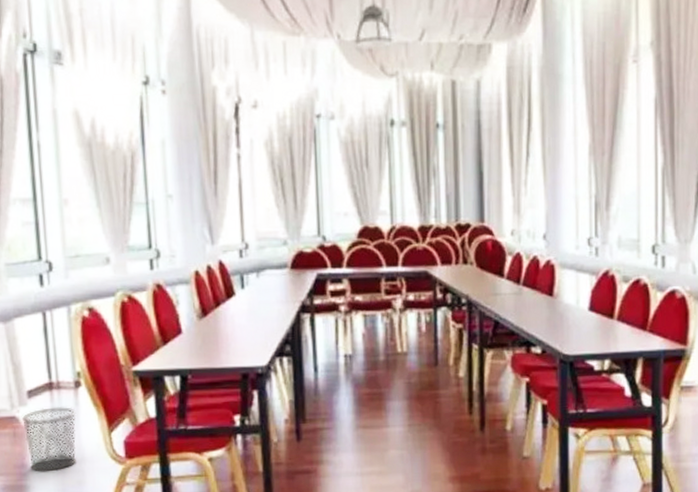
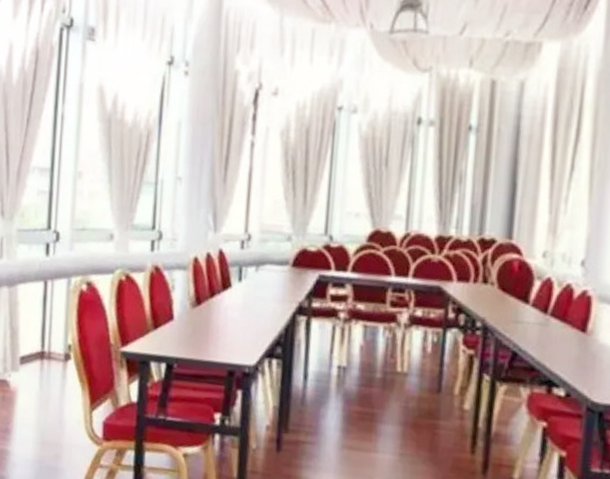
waste bin: present [21,407,77,472] -> none [11,375,63,442]

